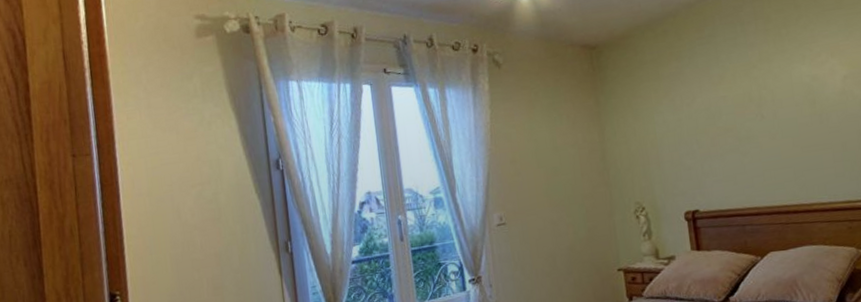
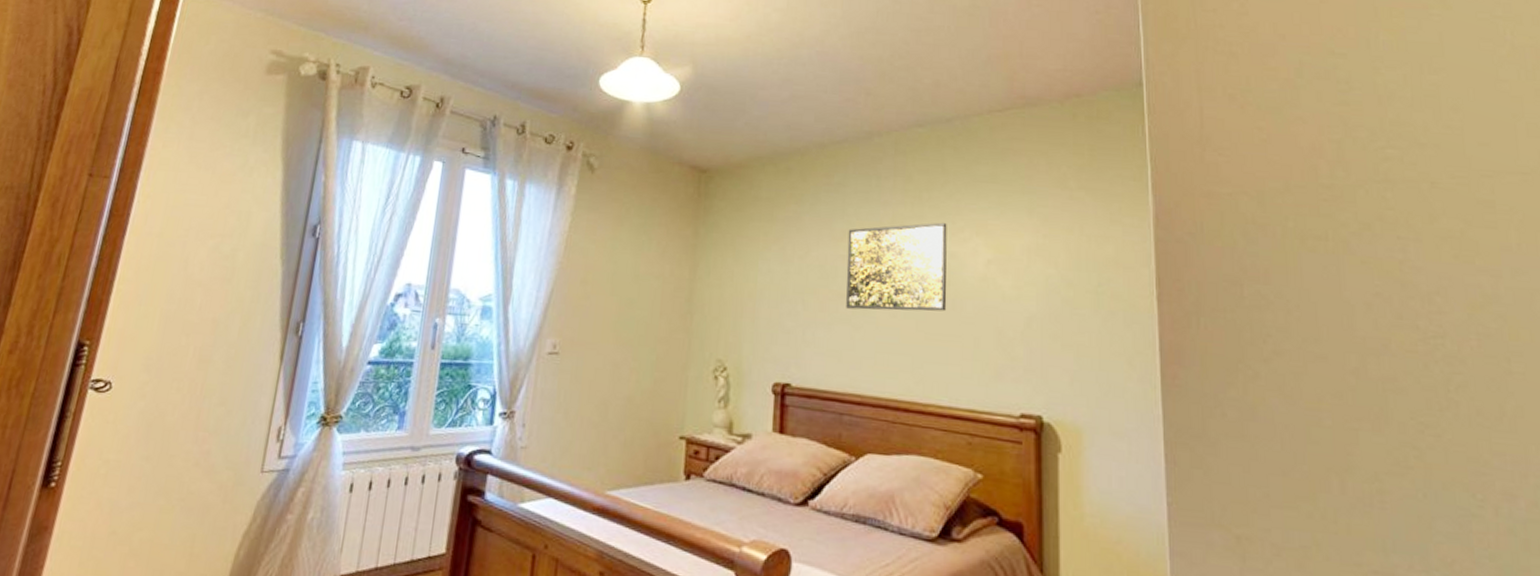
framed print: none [724,51,816,140] -> present [846,222,947,312]

